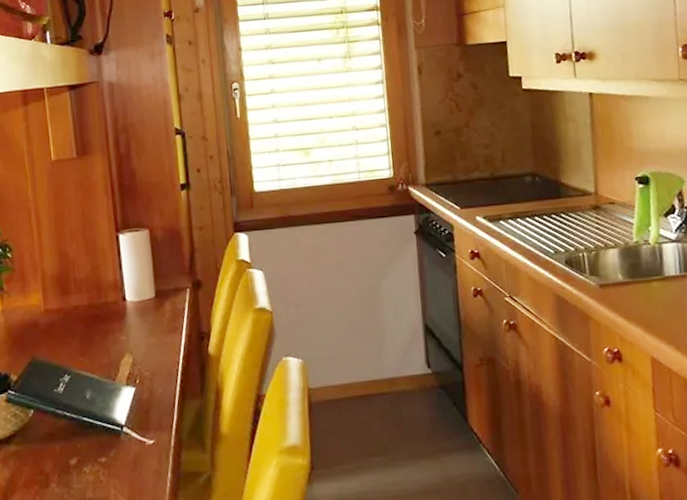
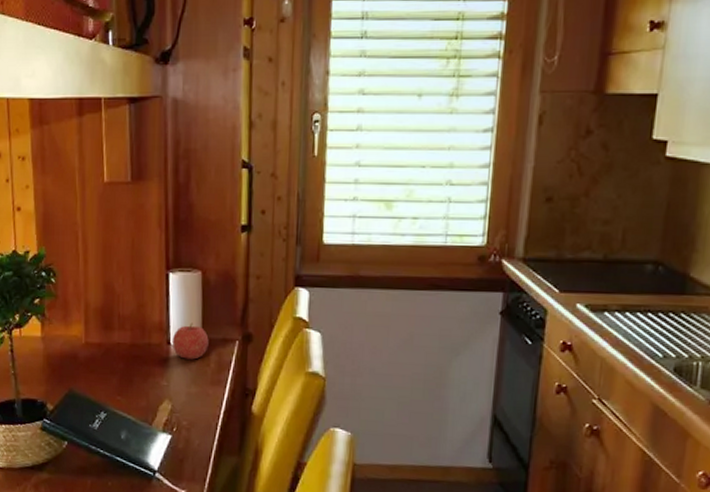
fruit: none [127,277,162,313] -> present [172,322,209,360]

